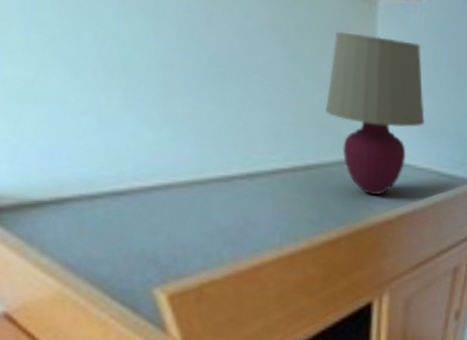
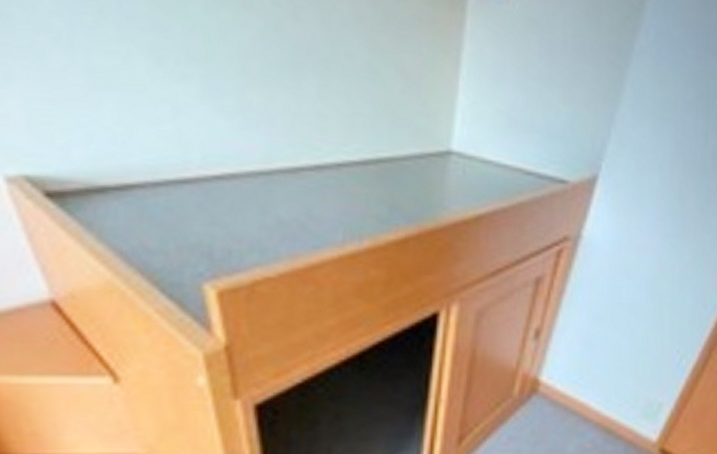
table lamp: present [325,32,425,194] -> none [404,23,512,192]

